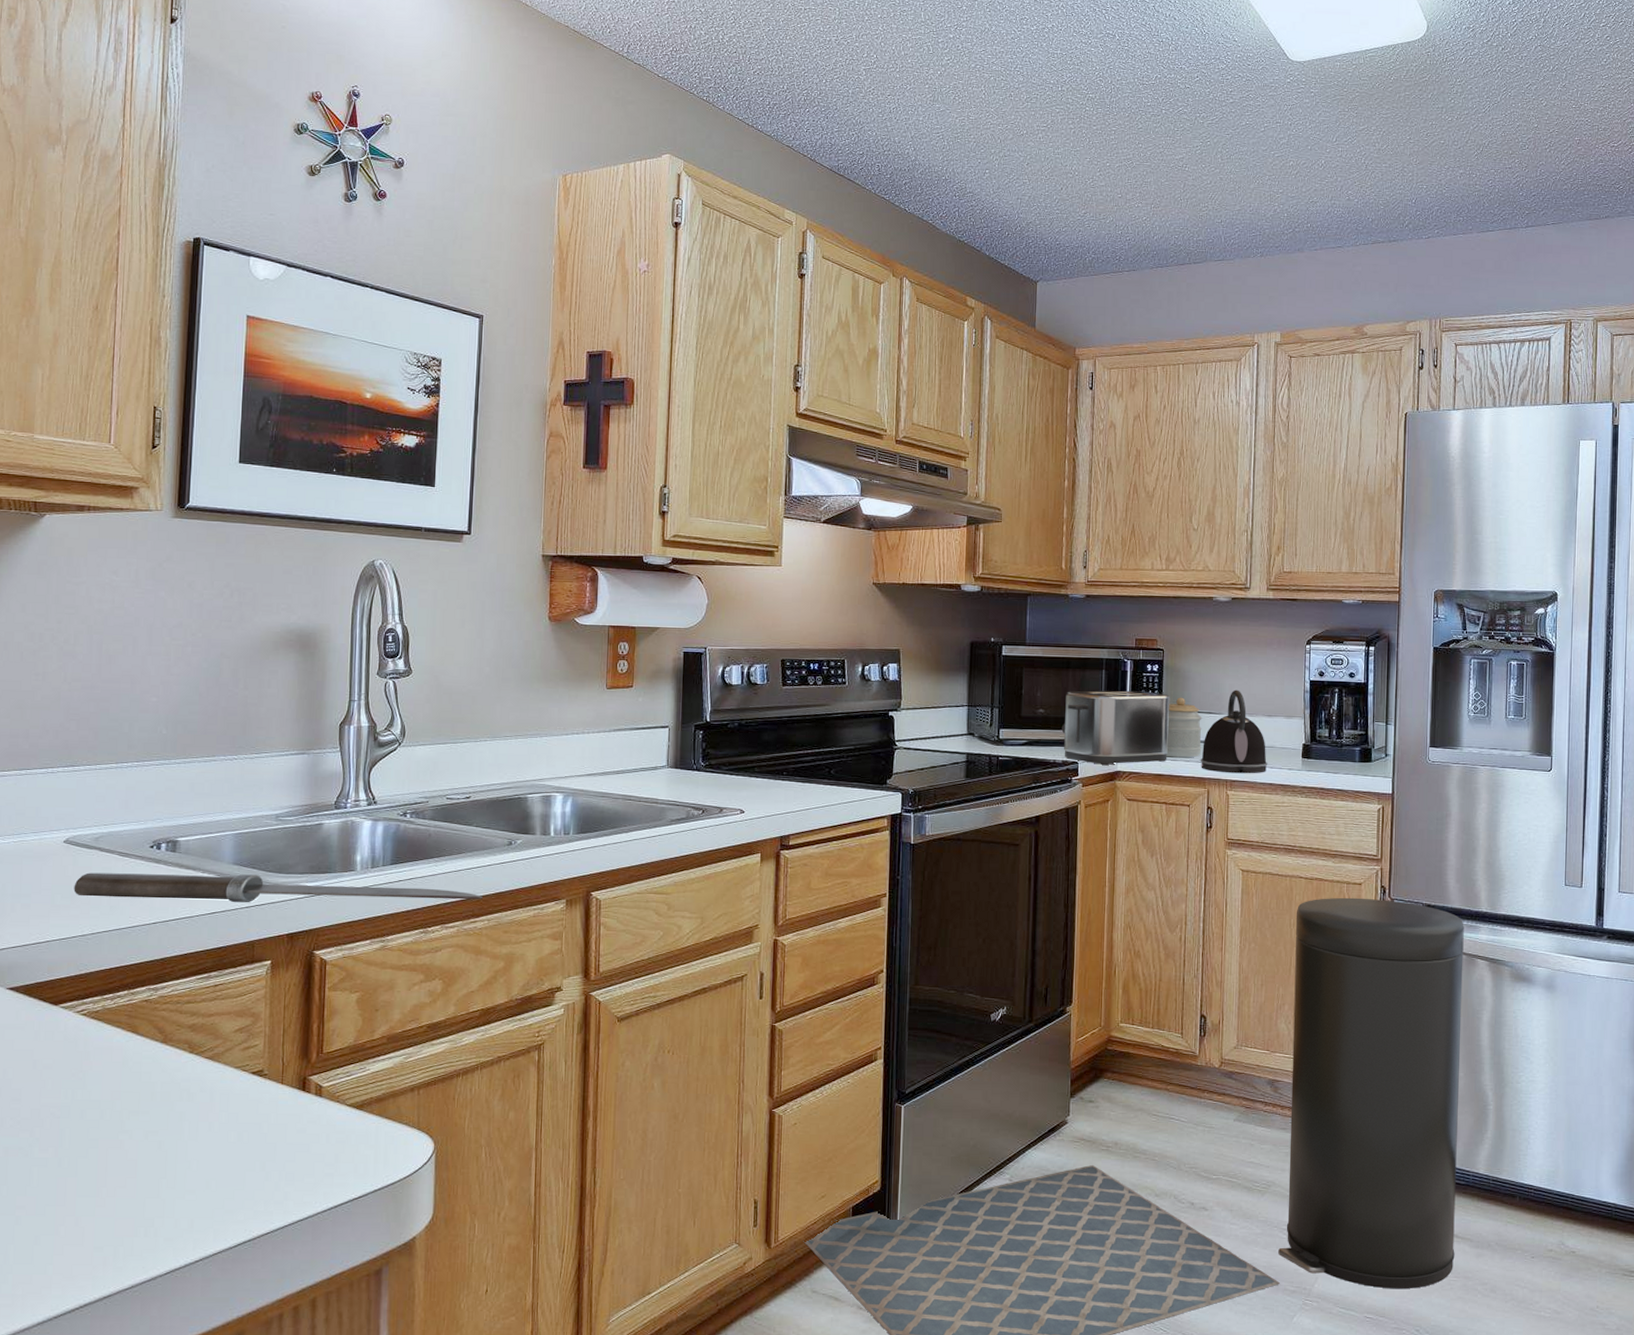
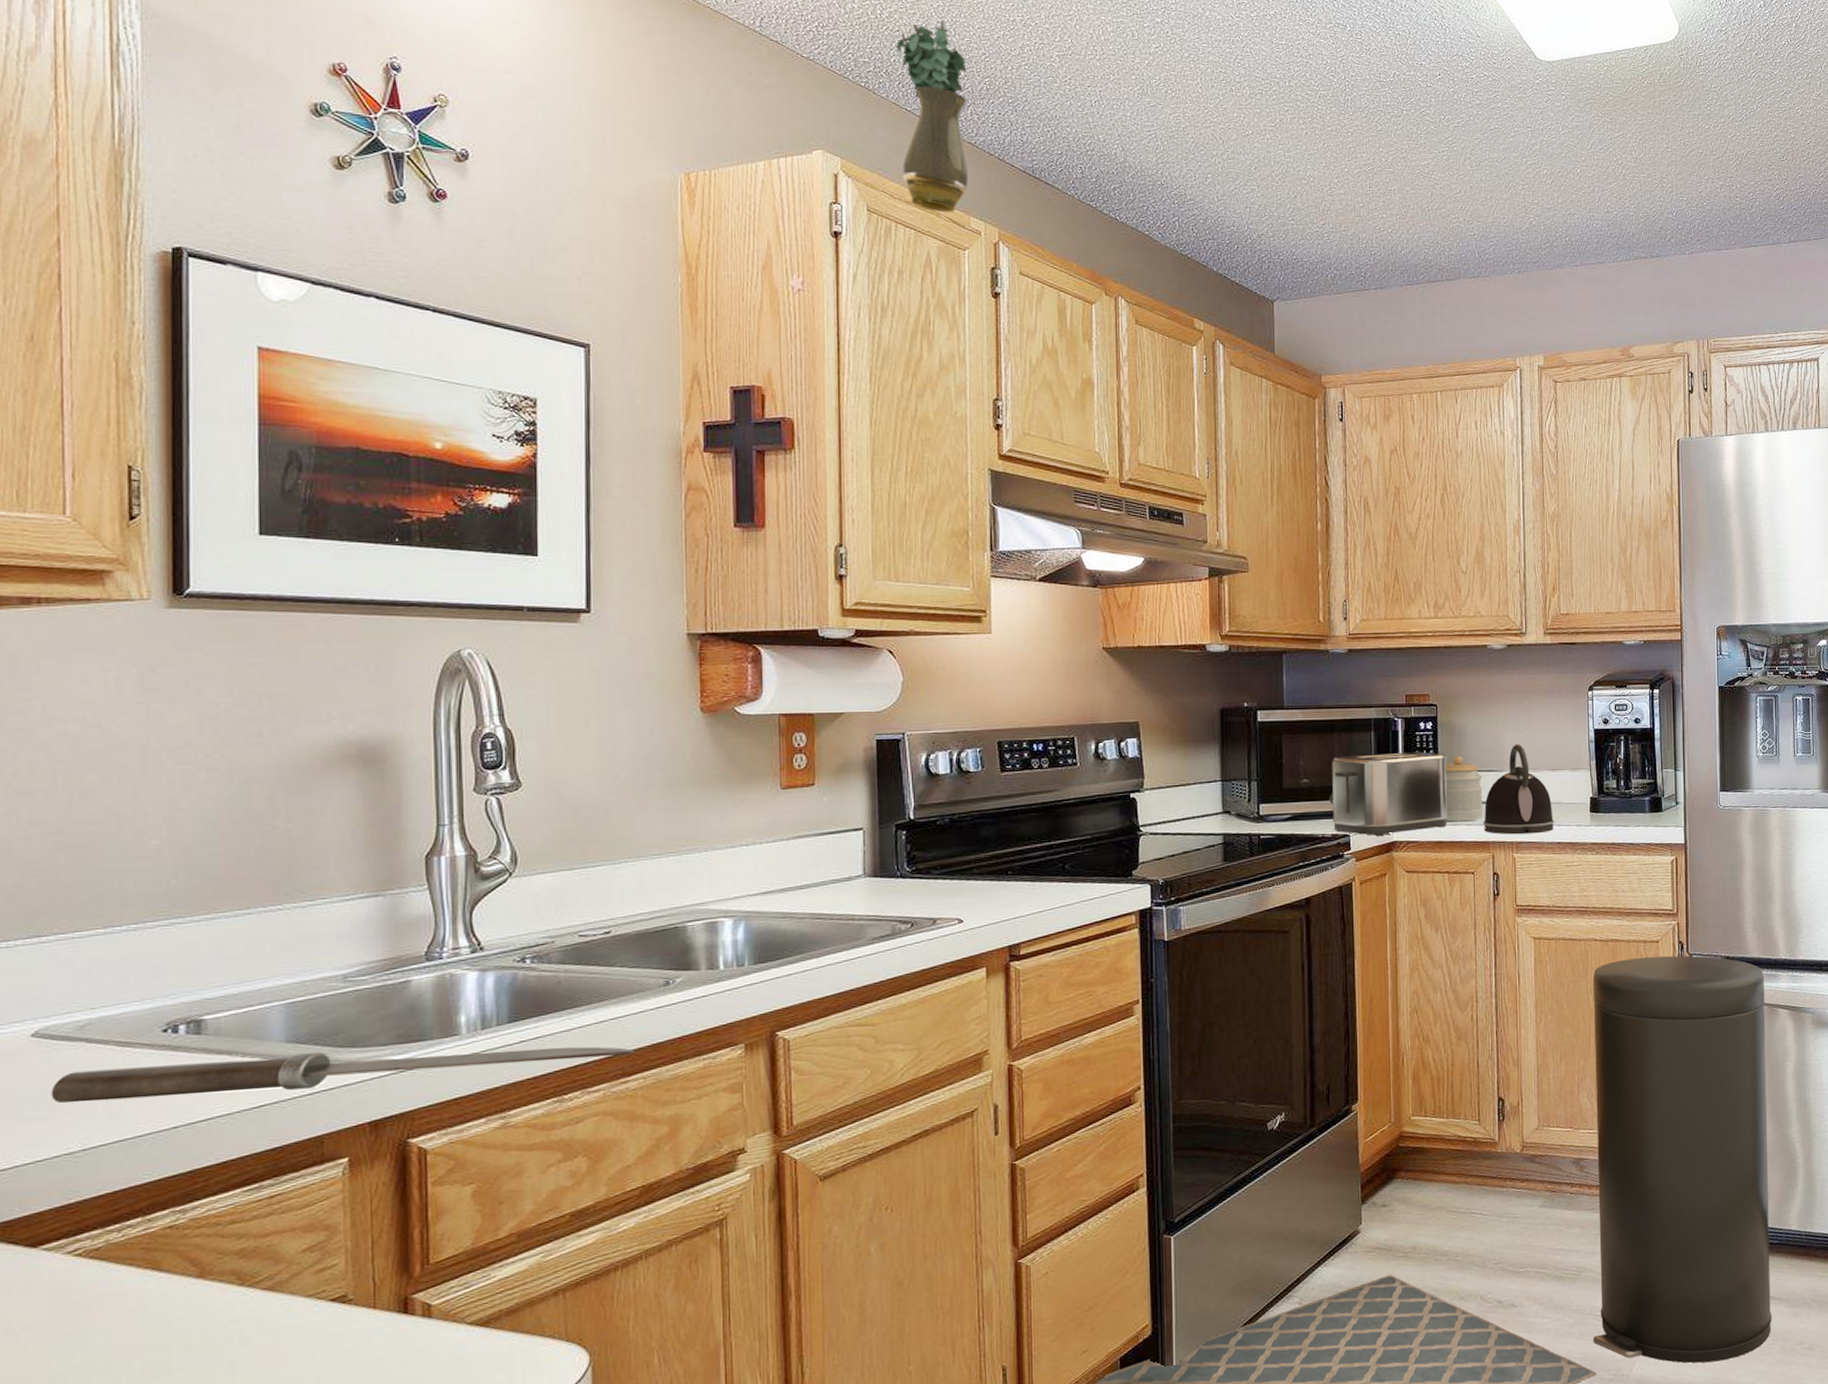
vase: none [732,42,789,206] -> present [896,20,969,213]

